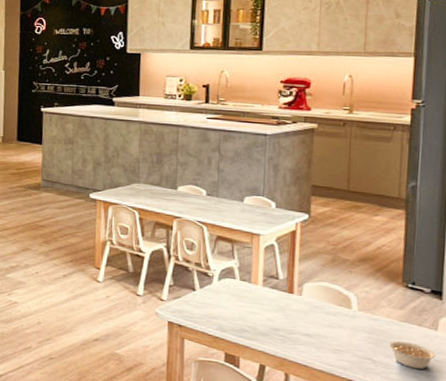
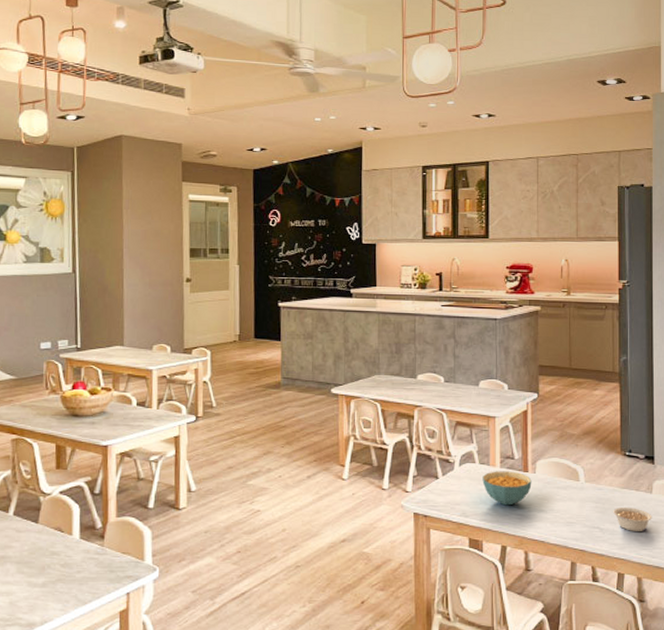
cereal bowl: none [242,289,297,326] -> present [482,471,532,506]

